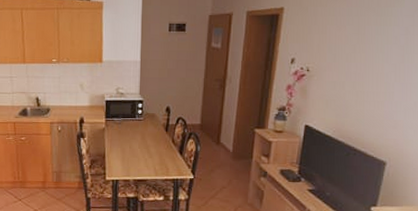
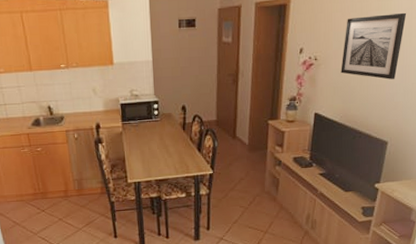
wall art: none [334,29,408,96] -> present [341,12,407,80]

